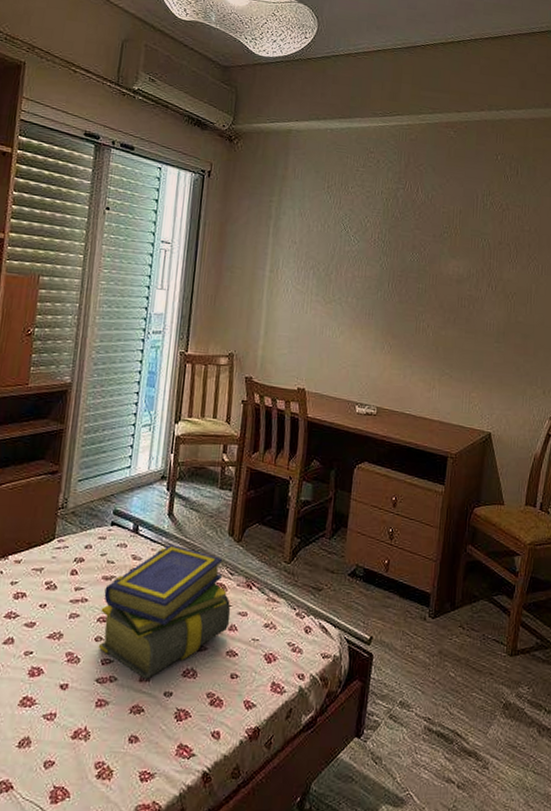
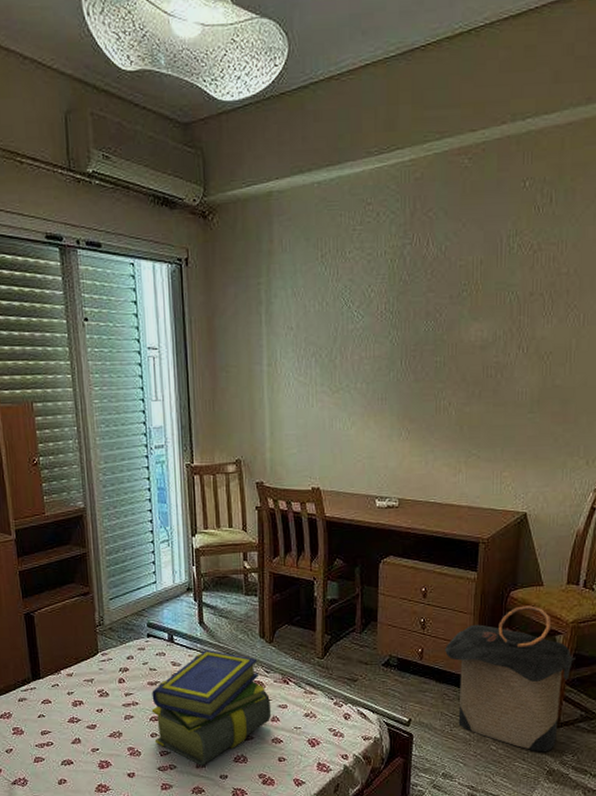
laundry hamper: none [409,523,532,683] -> present [444,605,576,752]

